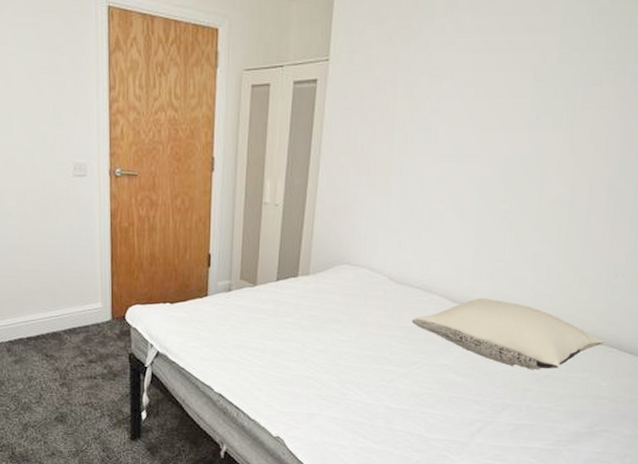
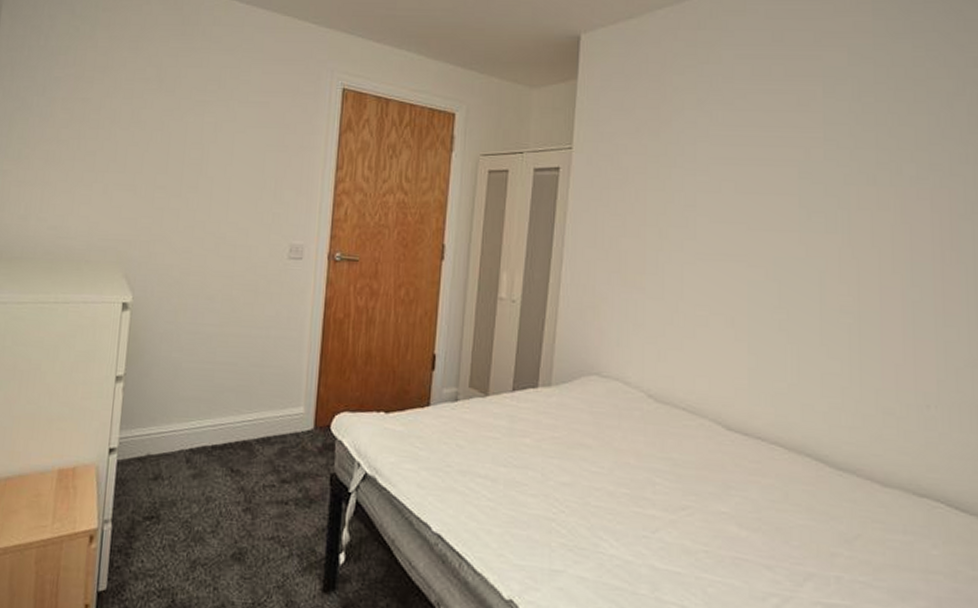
pillow: present [411,298,605,370] -> none [677,426,926,528]

